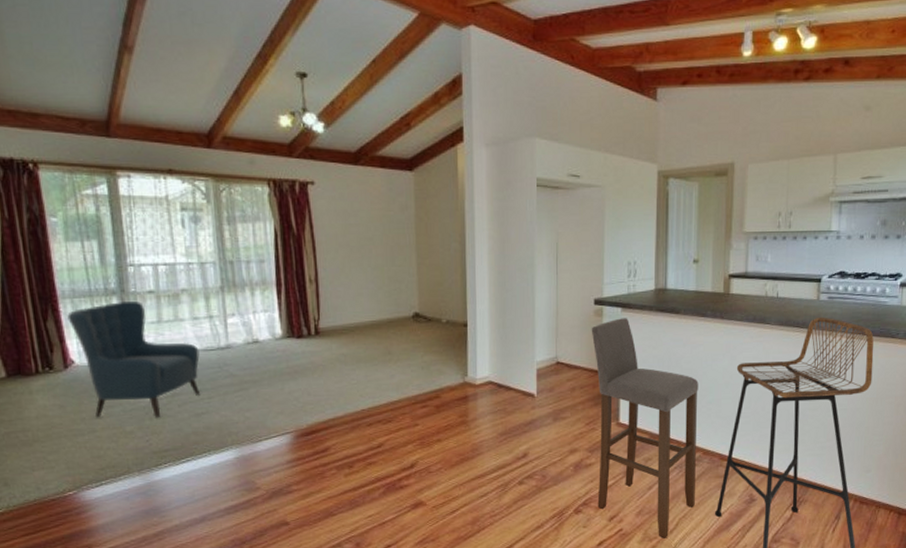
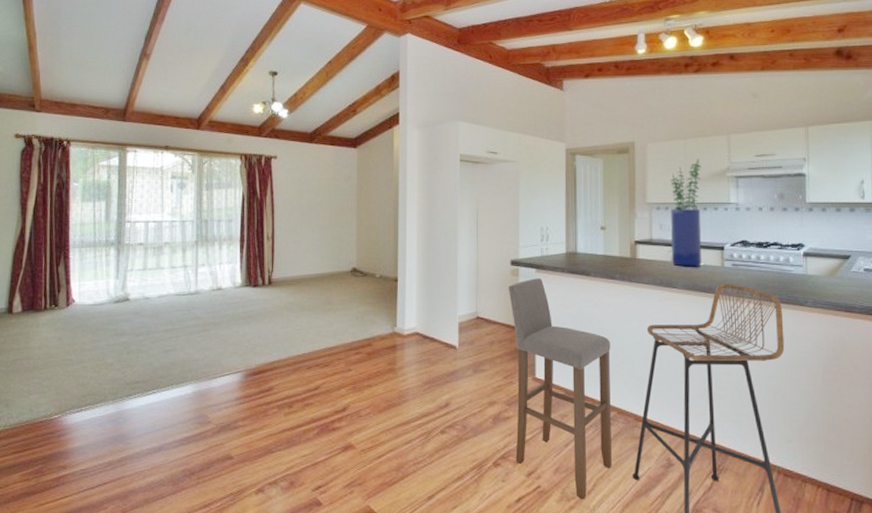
armchair: present [67,301,200,418] -> none [75,252,173,352]
vase: none [766,182,805,301] -> present [670,159,702,267]

